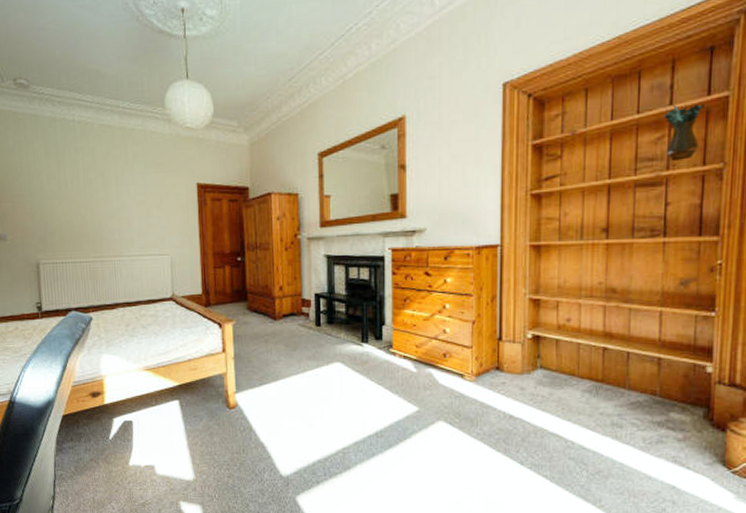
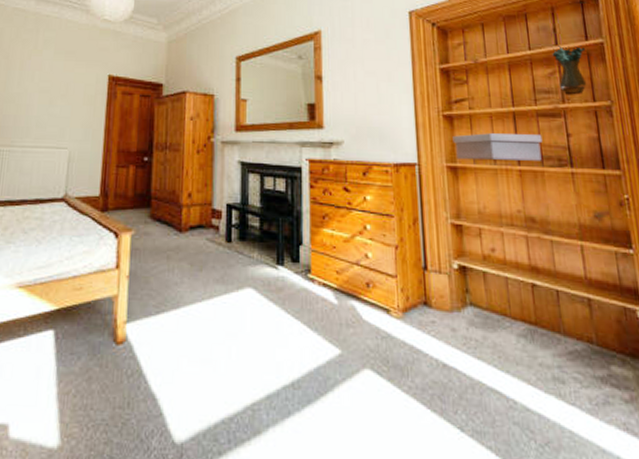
decorative box: none [539,206,637,238] -> present [452,133,543,162]

